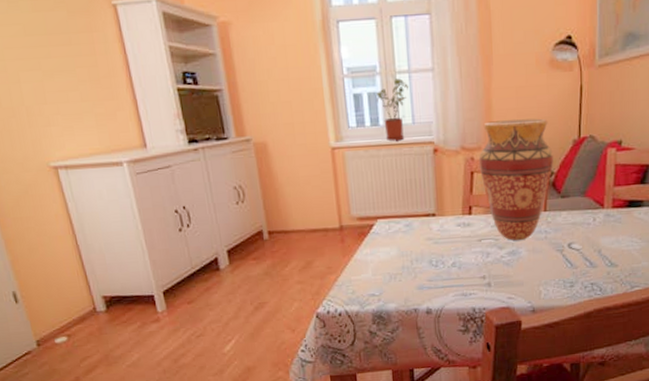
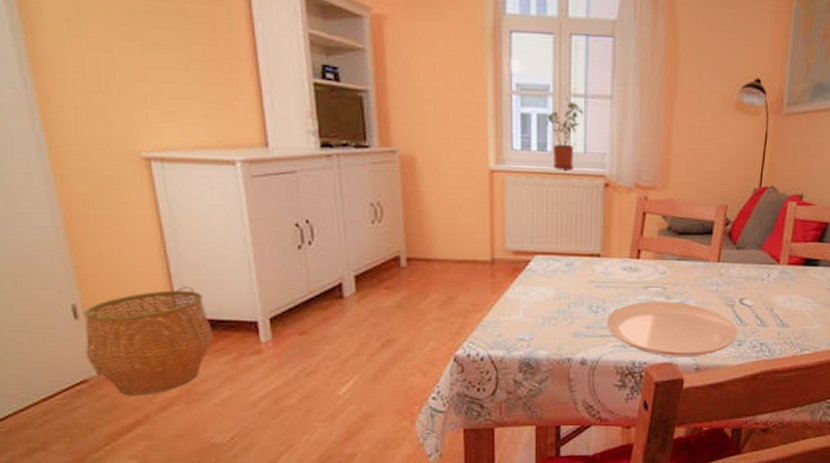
basket: none [21,270,121,362] -> present [83,287,213,395]
plate: none [446,251,569,302] -> present [607,301,738,358]
vase: present [478,118,553,241] -> none [652,160,732,291]

